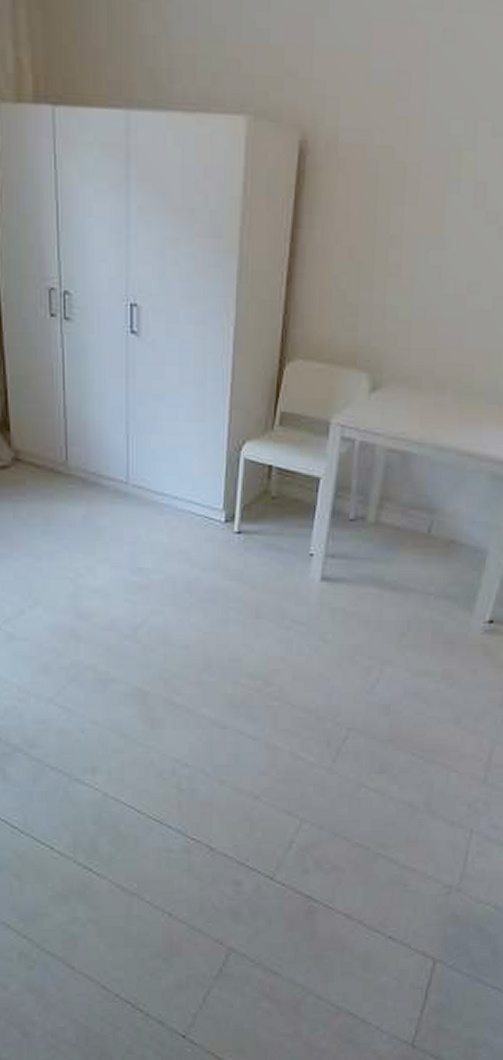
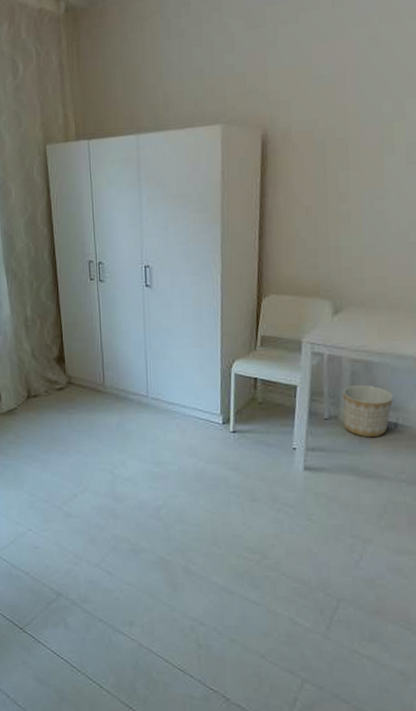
planter: none [370,479,431,544] -> present [342,384,394,438]

